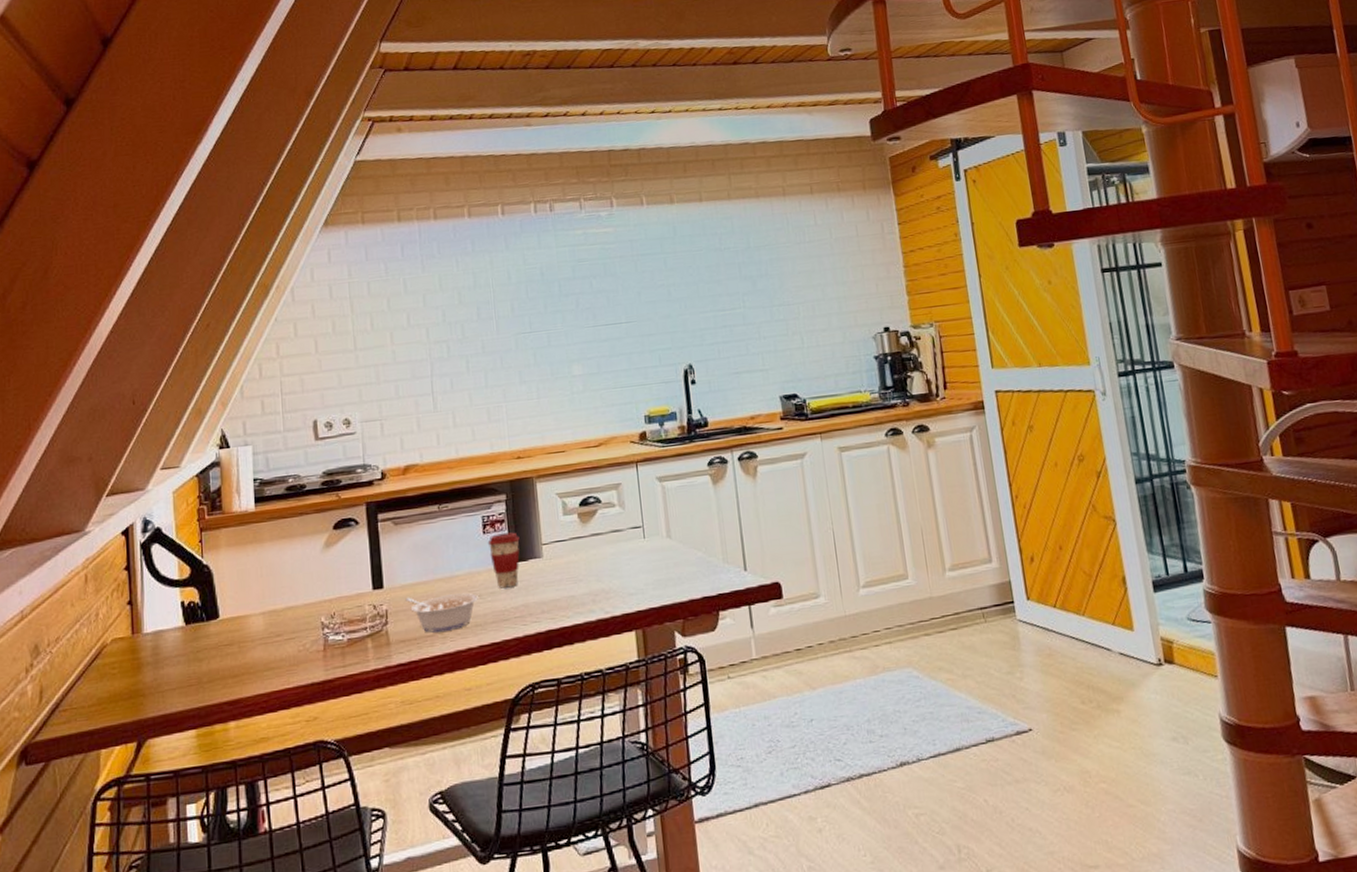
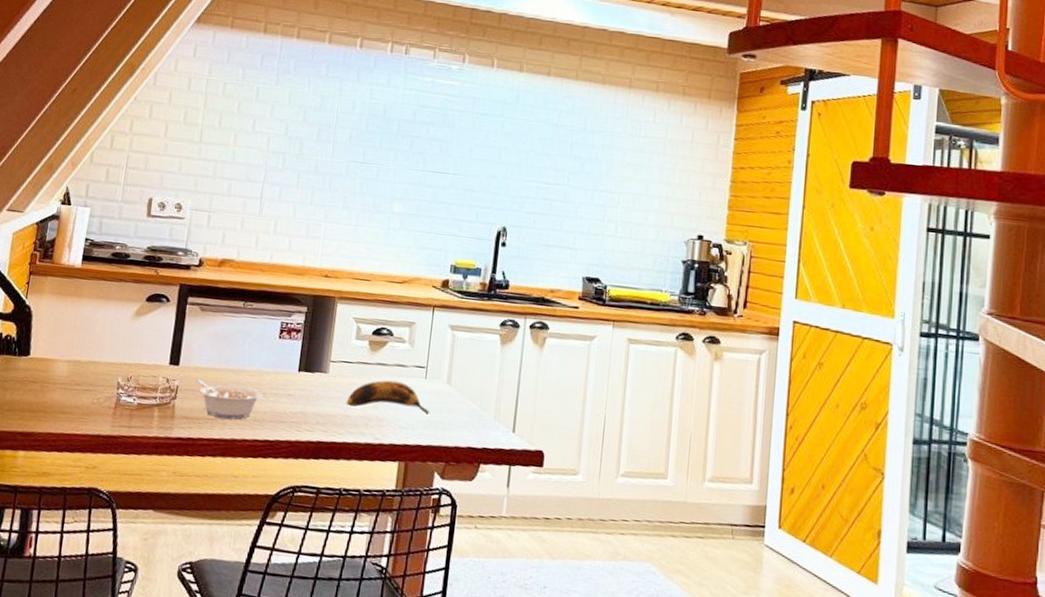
coffee cup: present [487,532,520,589] -> none [281,341,311,394]
banana: none [567,547,656,587] -> present [346,380,429,416]

